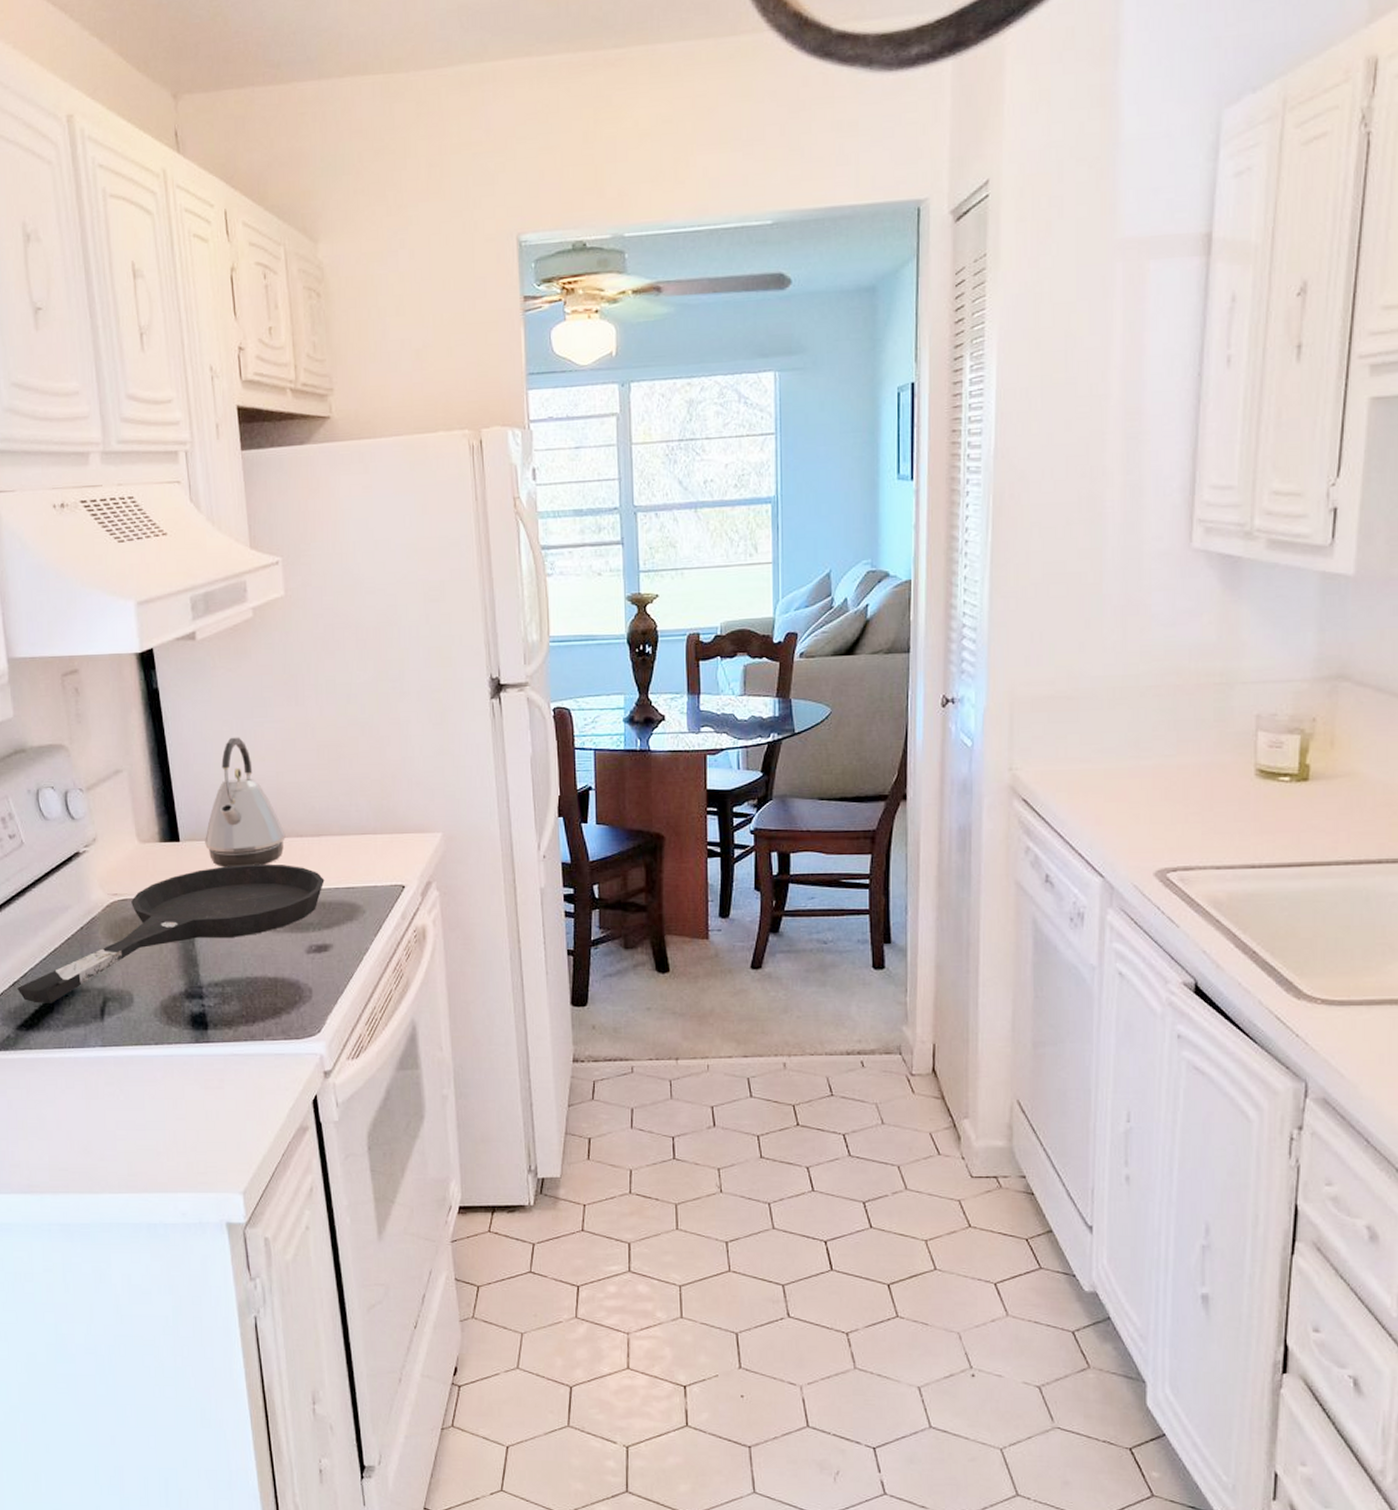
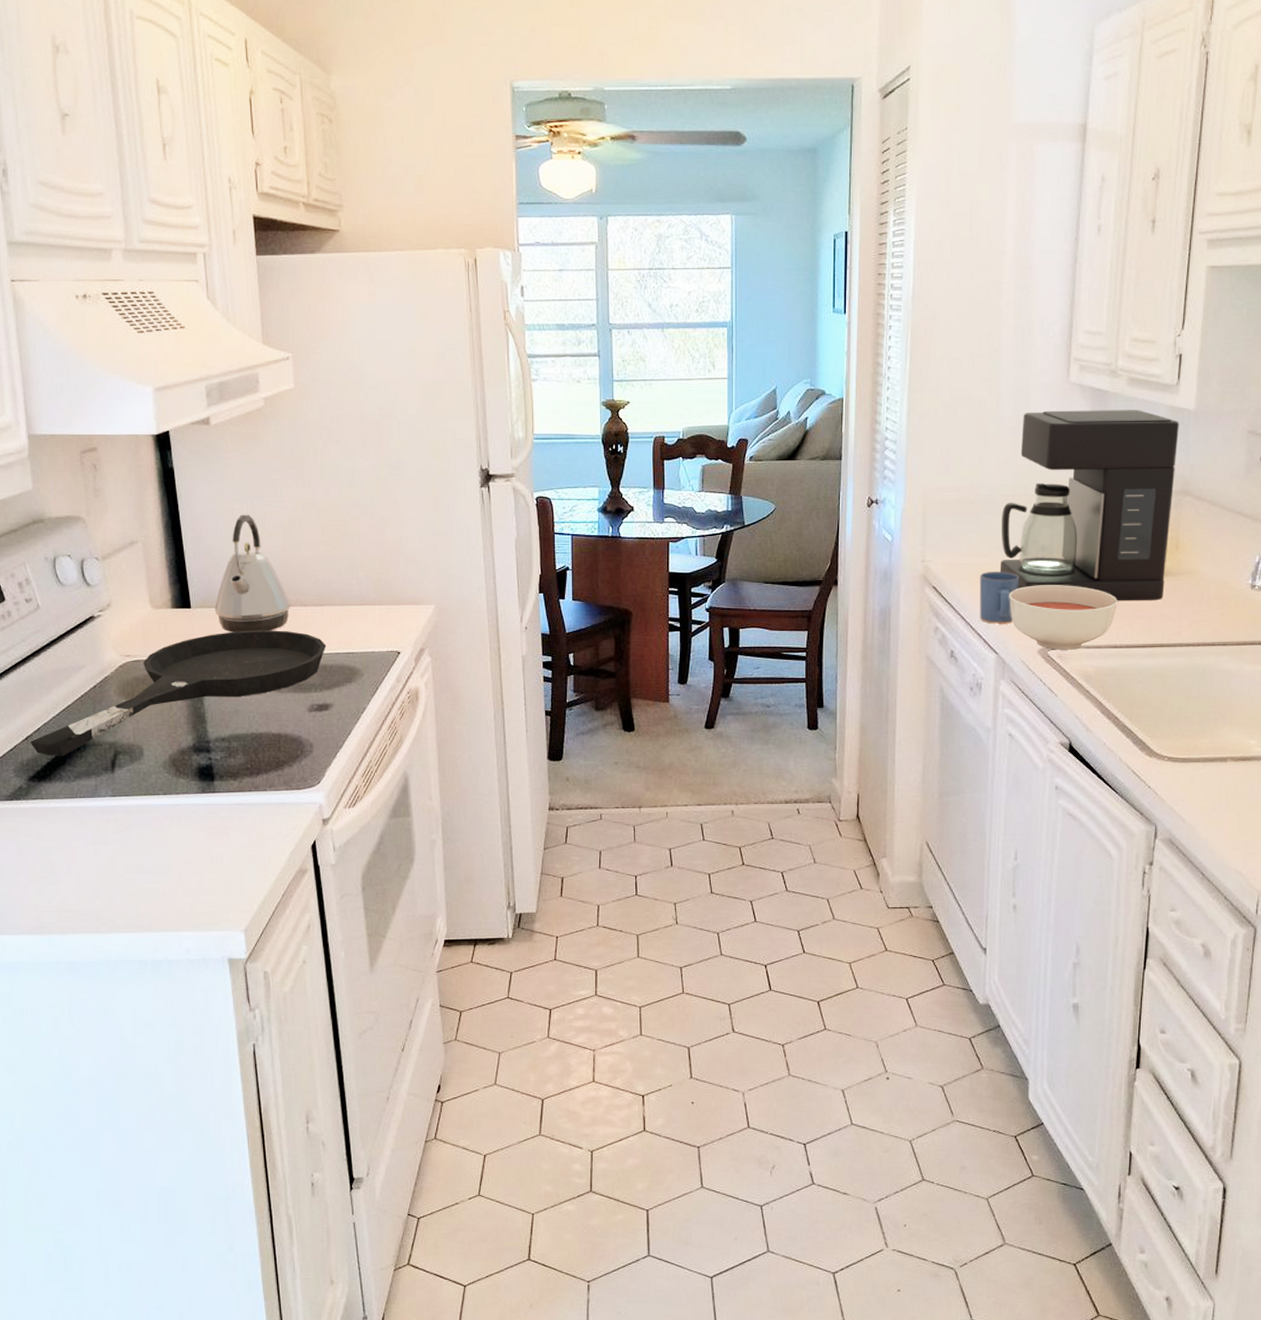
mug: none [1081,779,1131,842] -> present [980,572,1020,624]
coffee maker: none [1105,578,1334,812] -> present [999,410,1179,601]
bowl: none [1117,793,1255,872] -> present [1009,585,1118,650]

